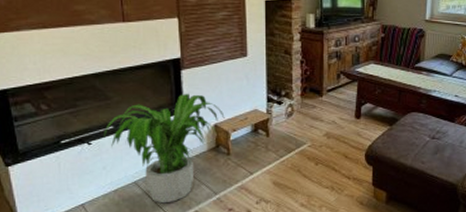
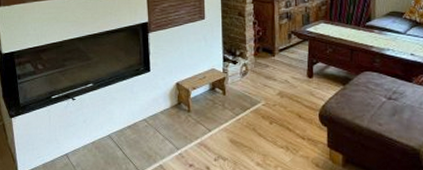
potted plant: present [103,93,225,204] -> none [84,53,186,157]

